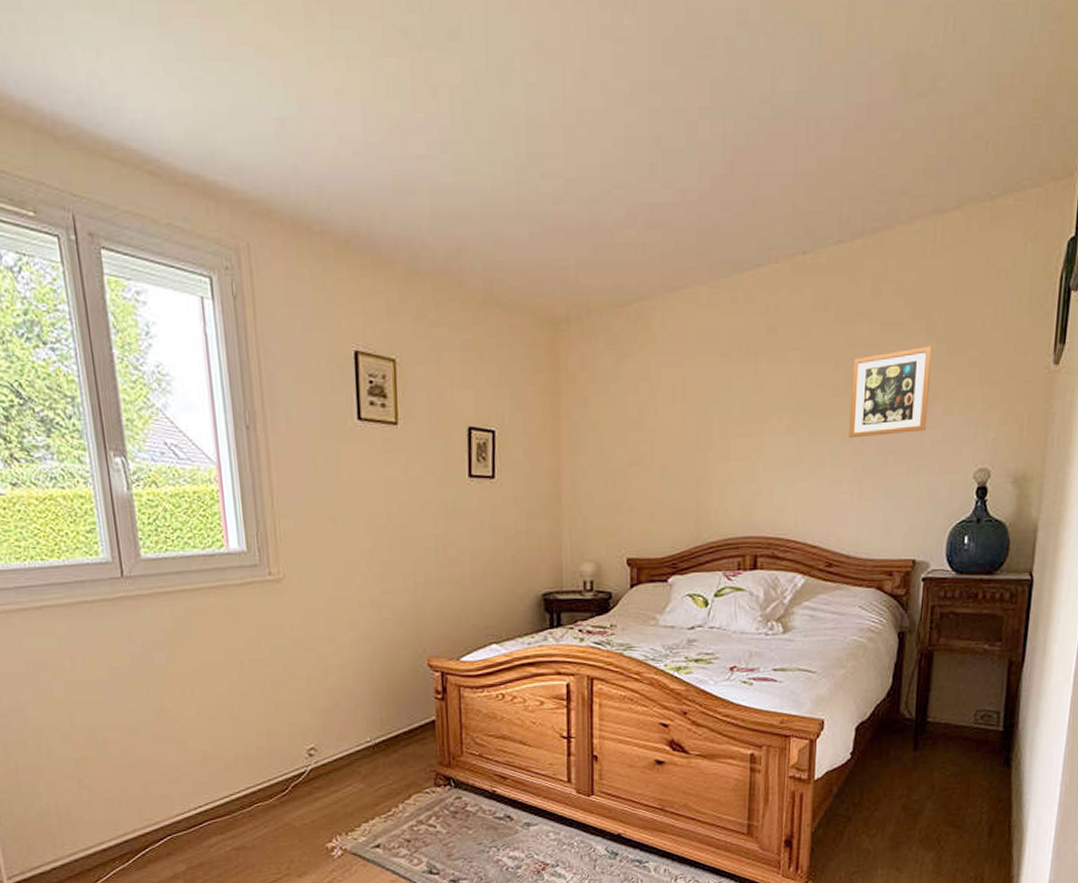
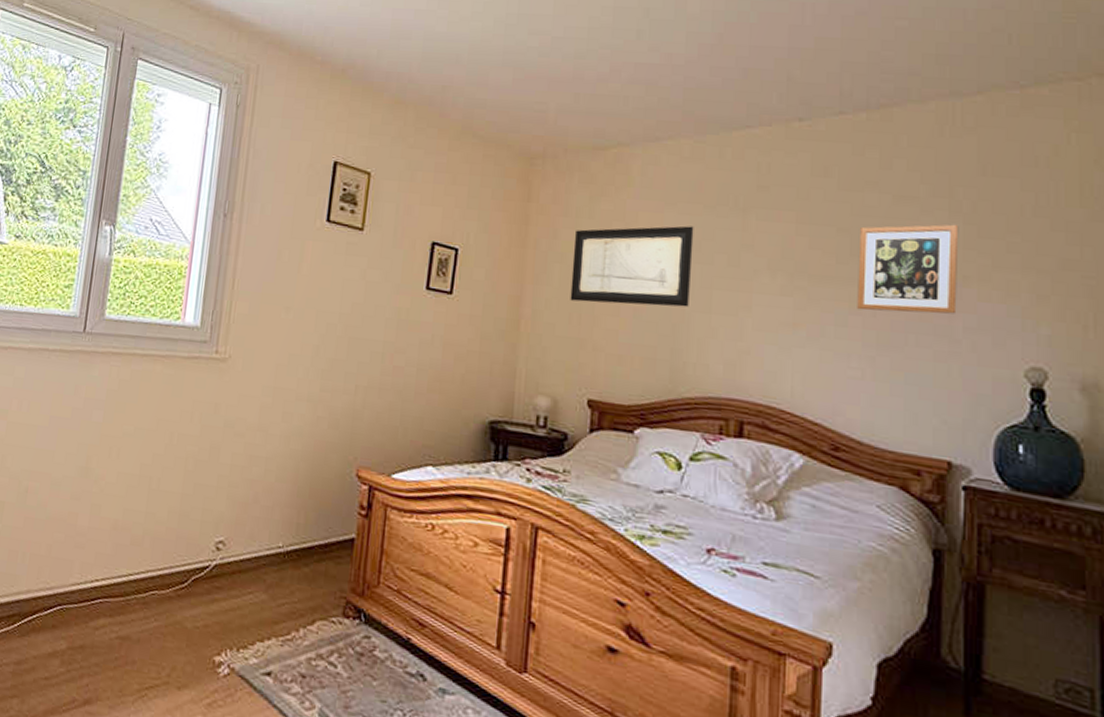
wall art: none [604,377,712,468] -> present [570,226,694,308]

